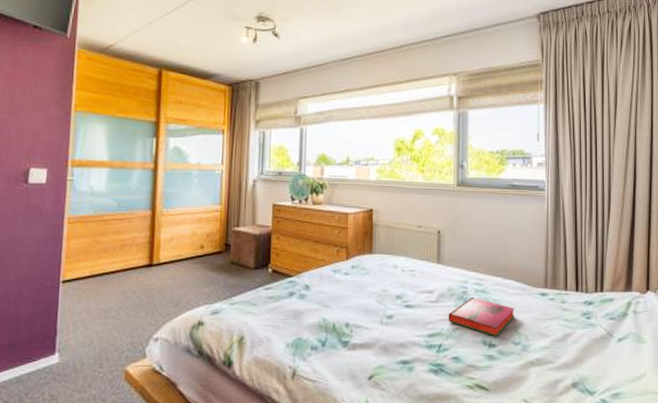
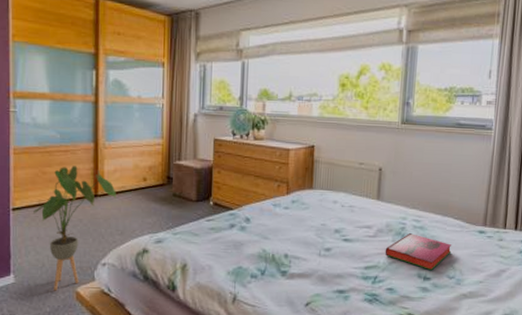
house plant: none [84,234,172,371] -> present [33,166,116,291]

